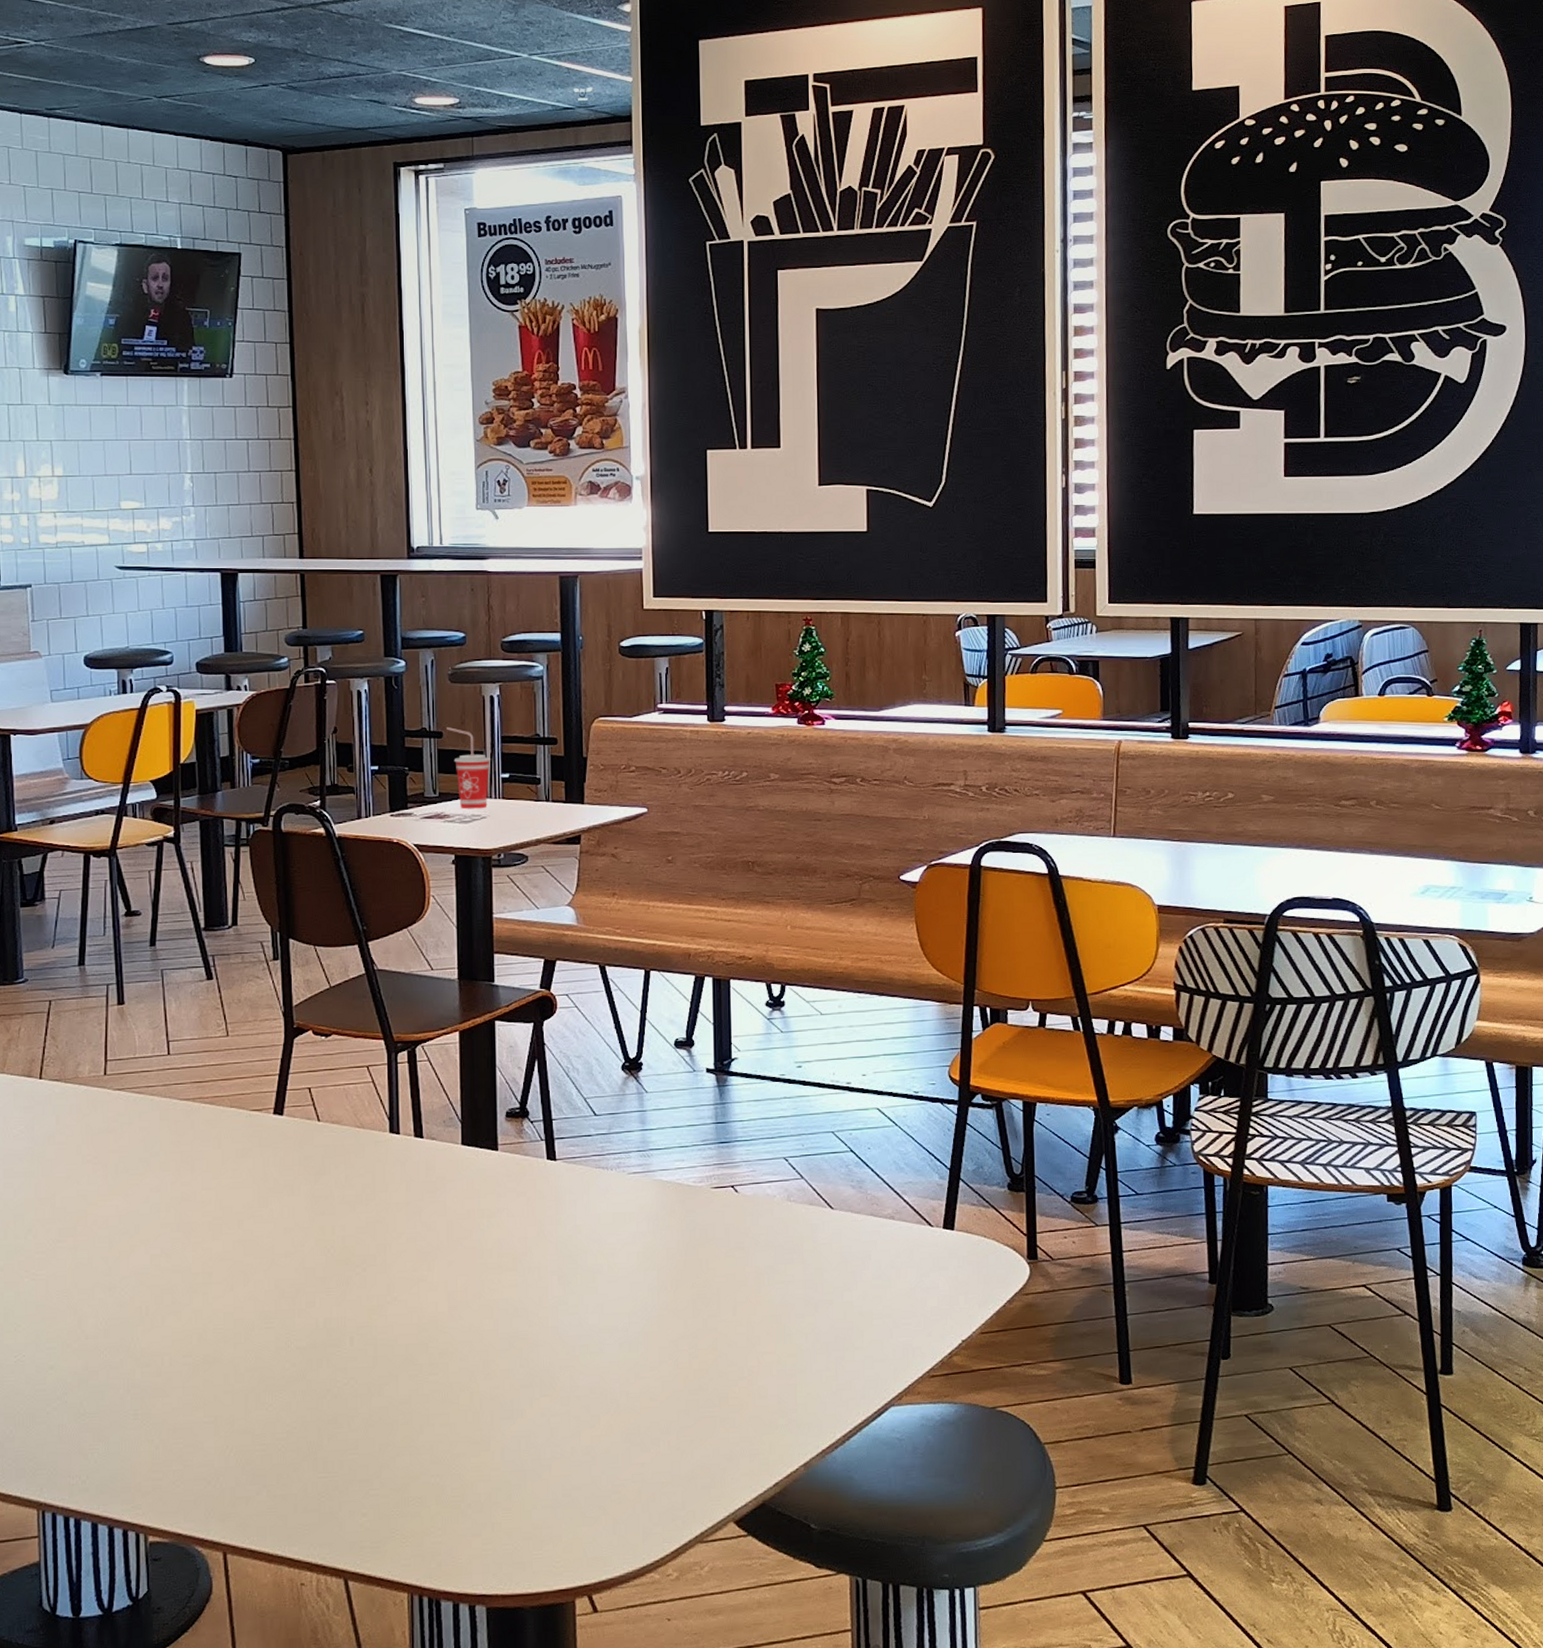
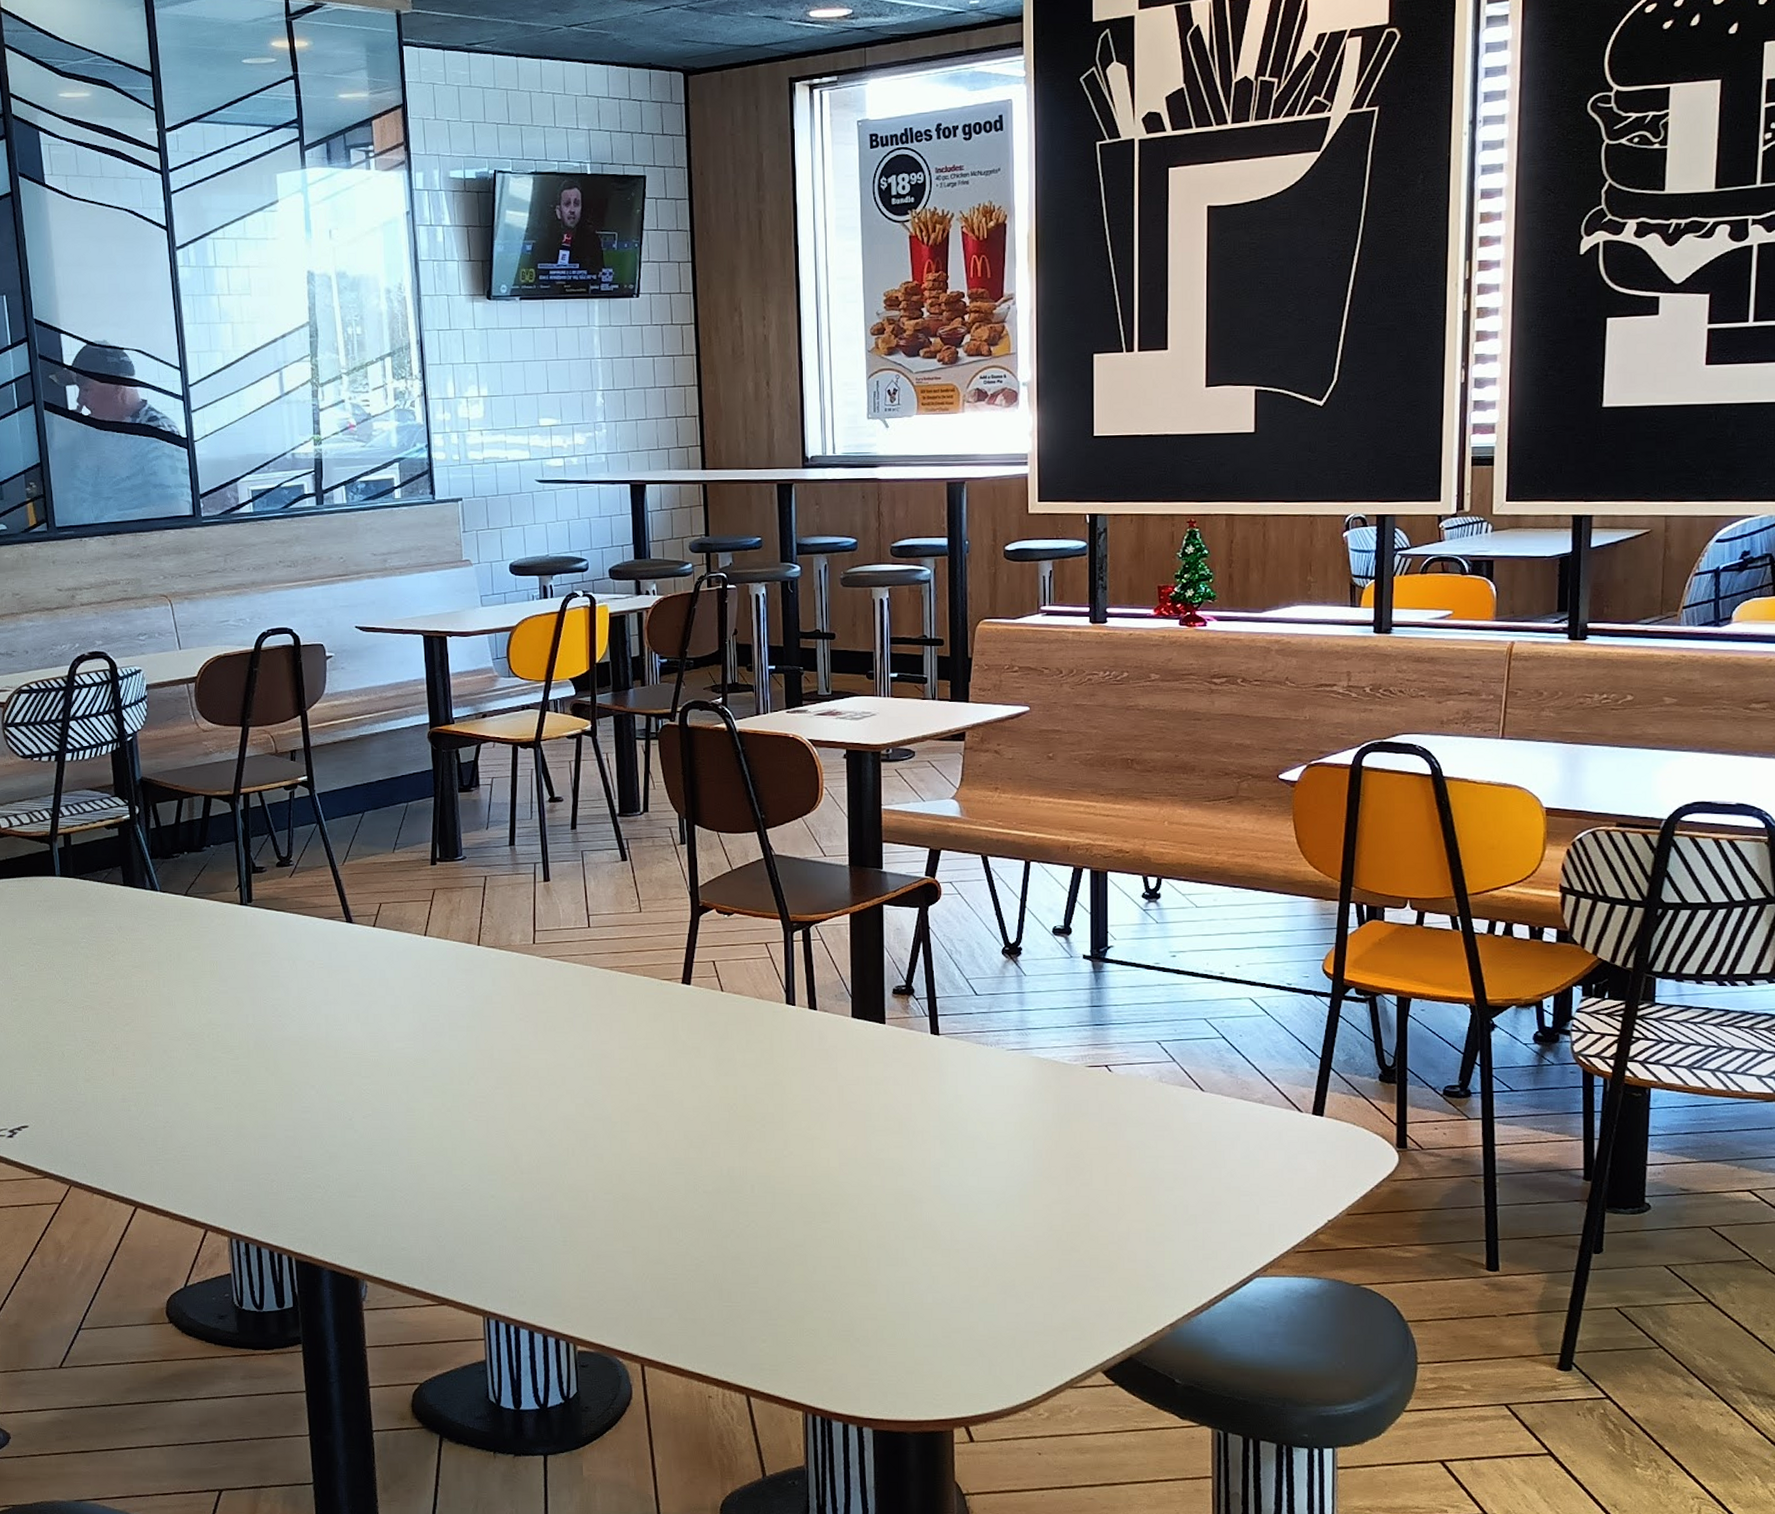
beverage cup: present [447,727,491,809] -> none [839,629,880,707]

